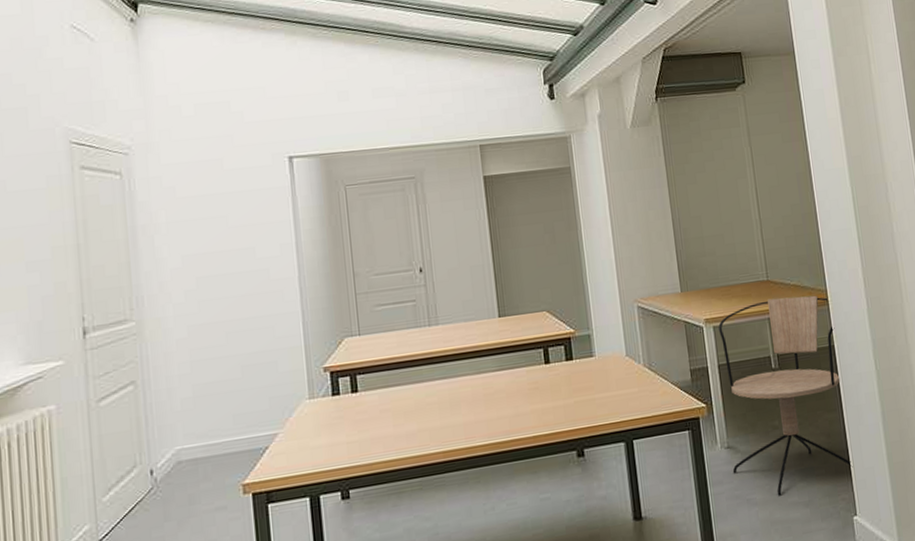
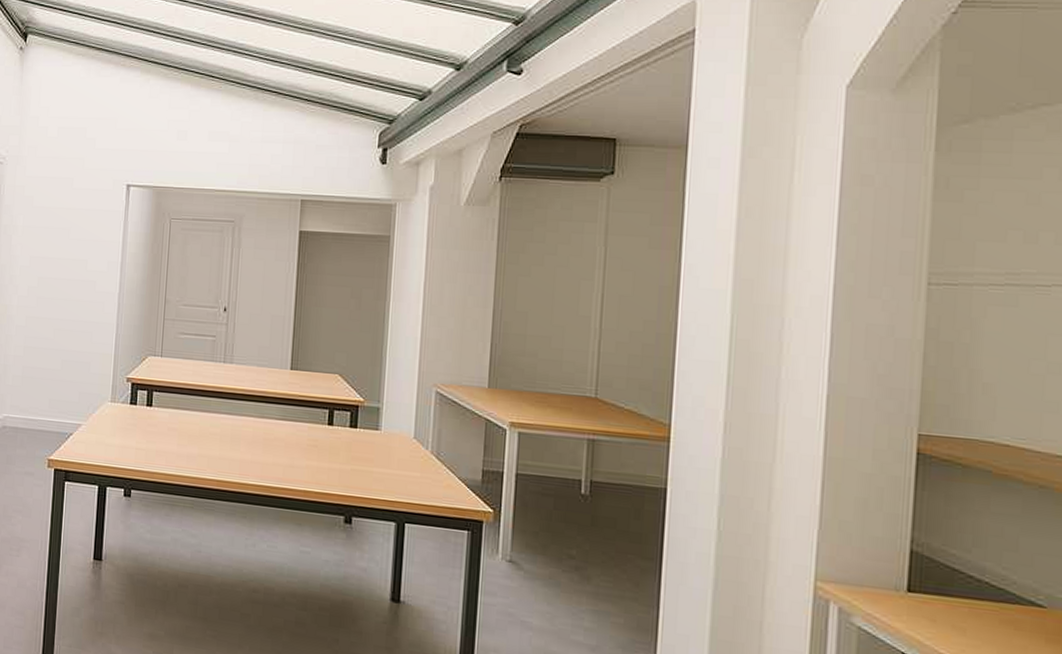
office chair: present [718,295,853,496] -> none [510,418,672,630]

